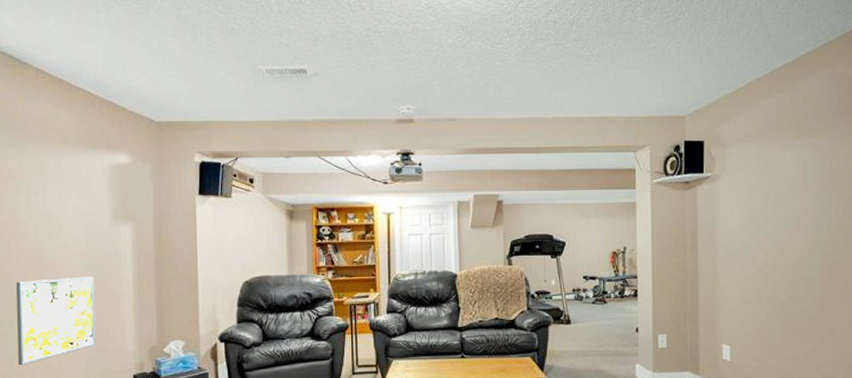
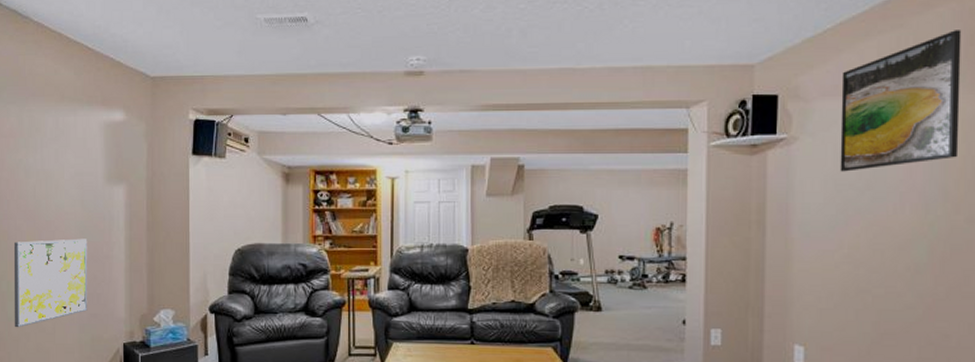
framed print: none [751,91,837,203] -> present [840,30,962,172]

